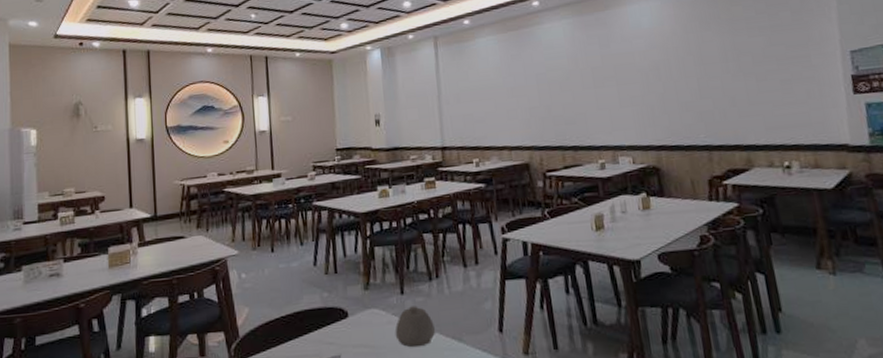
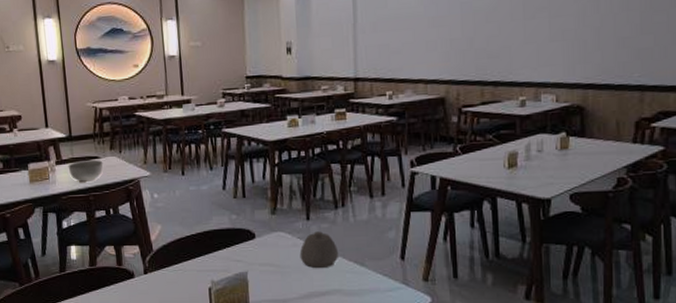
bowl: none [151,240,189,266] -> present [68,160,103,183]

